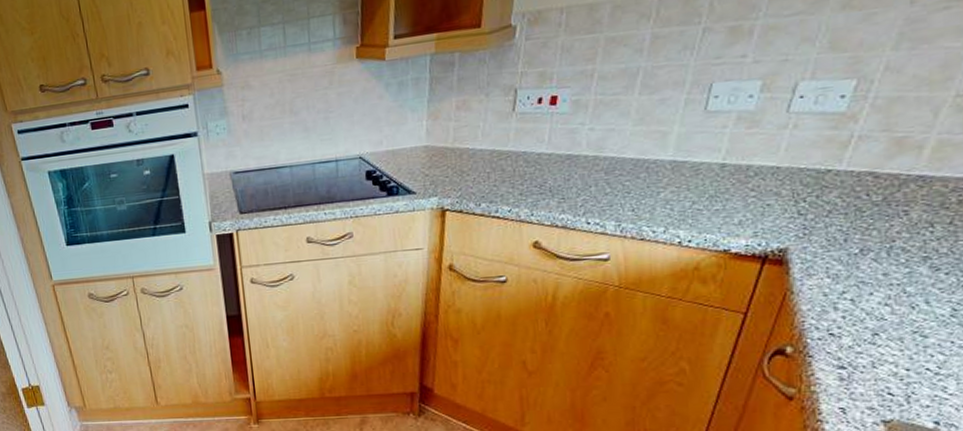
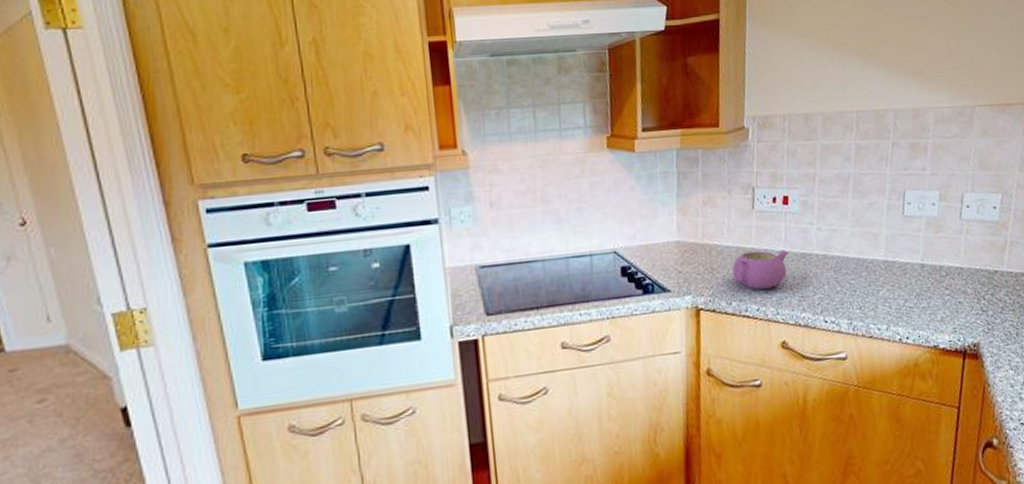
teapot: none [484,151,550,192] -> present [732,250,788,290]

